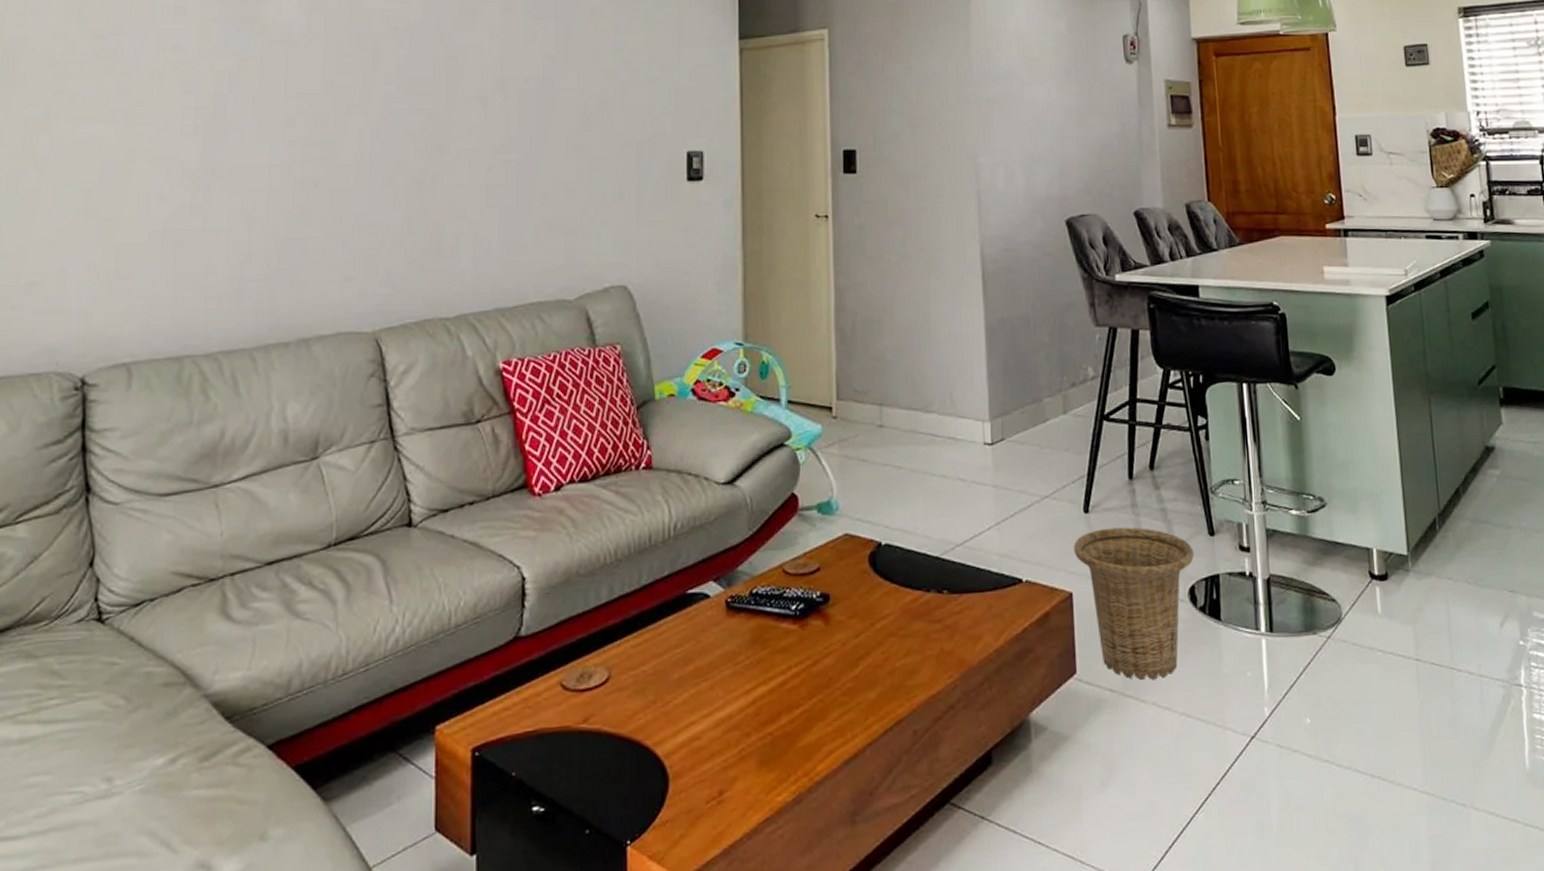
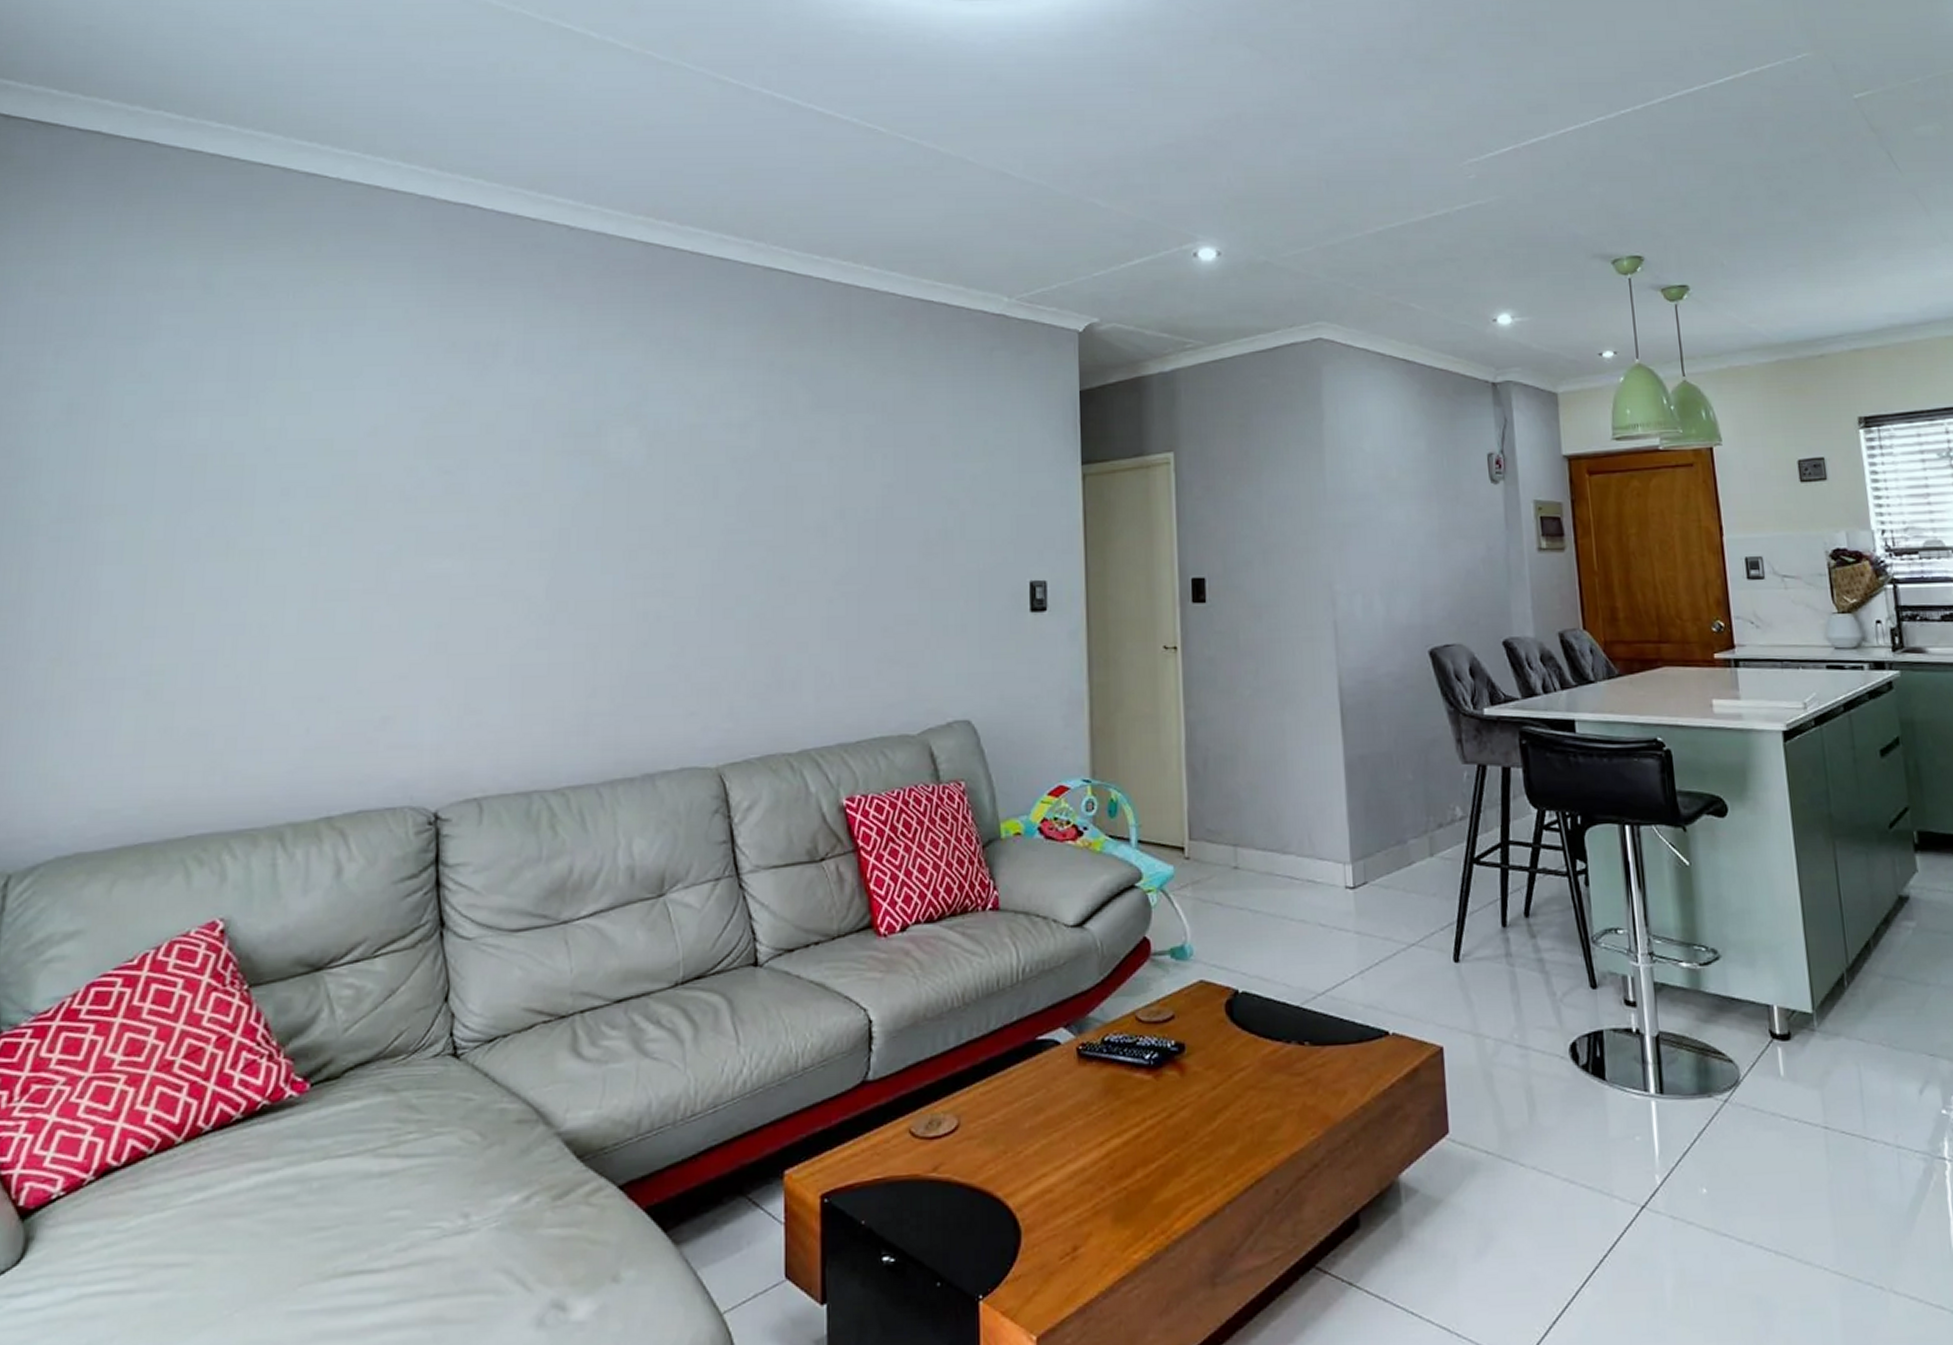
basket: present [1073,527,1194,680] -> none [1443,978,1575,1142]

